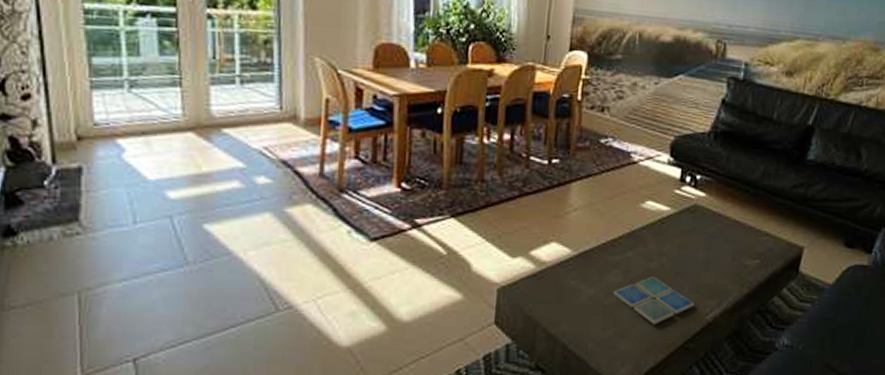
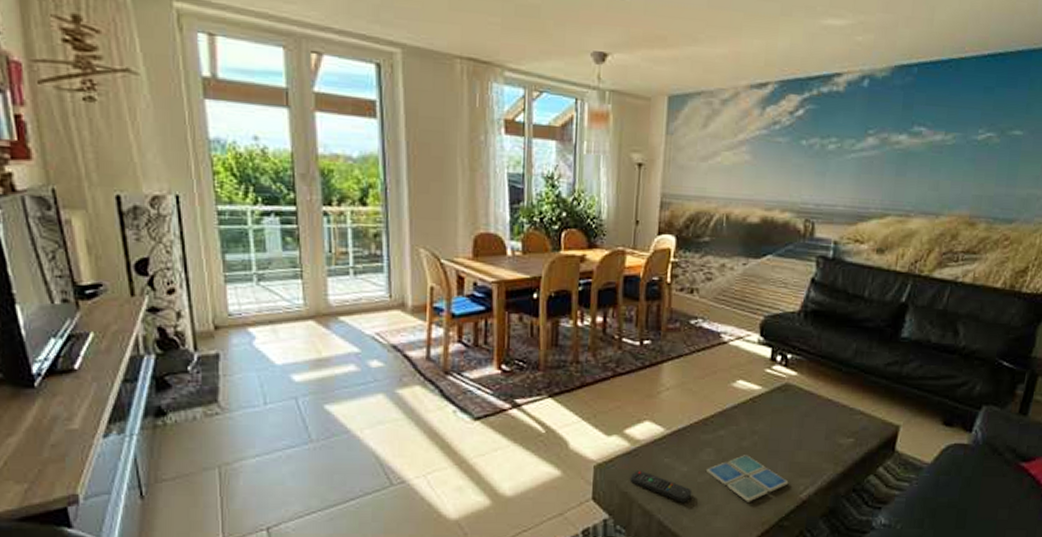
remote control: none [535,292,597,326] -> present [631,469,691,503]

